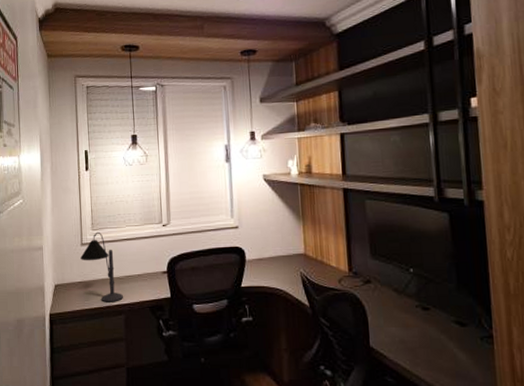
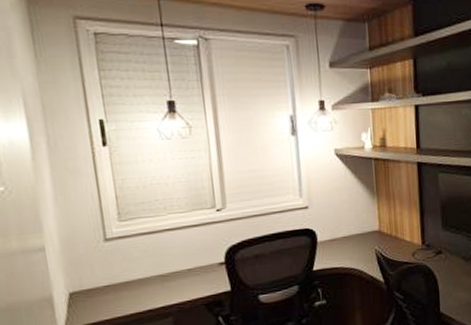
desk lamp: present [80,231,123,302] -> none [104,222,169,306]

